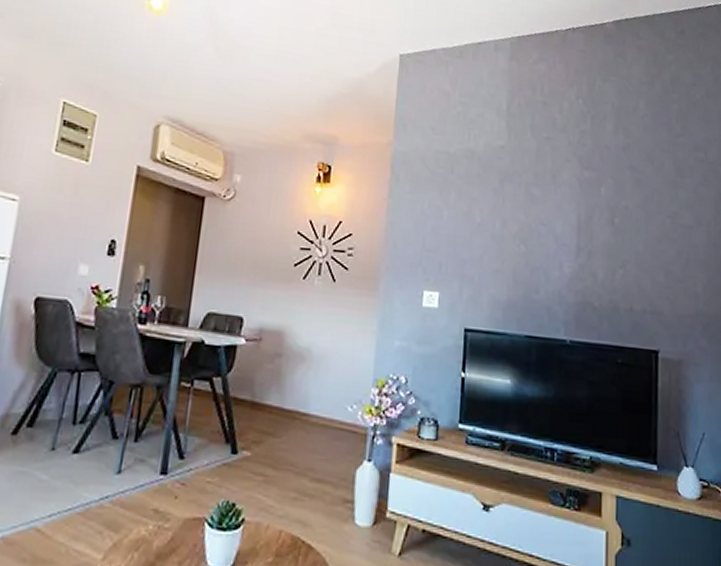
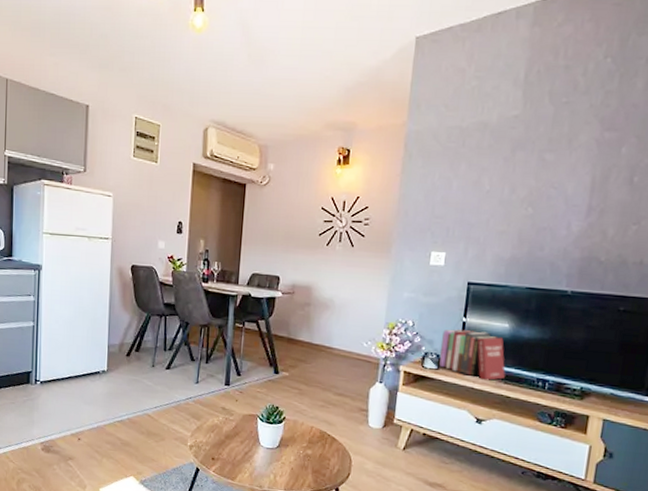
books: none [436,387,511,452] -> present [438,329,506,380]

